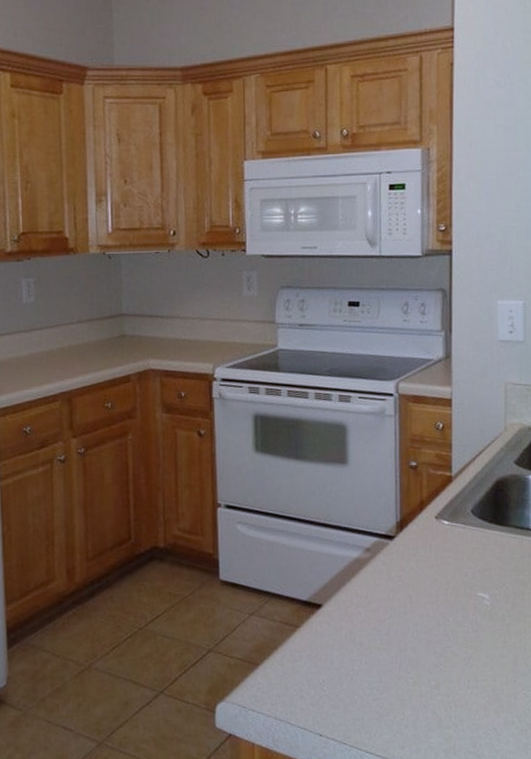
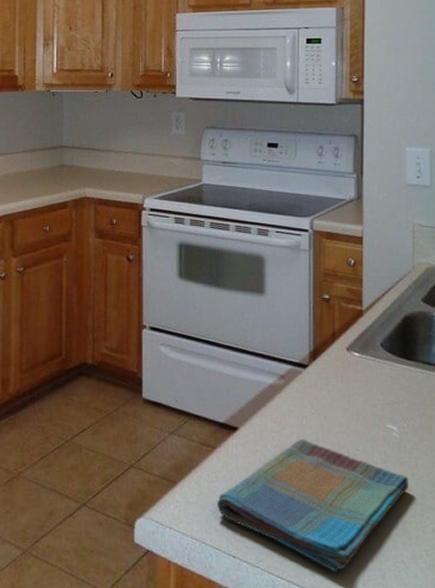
dish towel: none [302,611,501,744] -> present [217,438,409,572]

